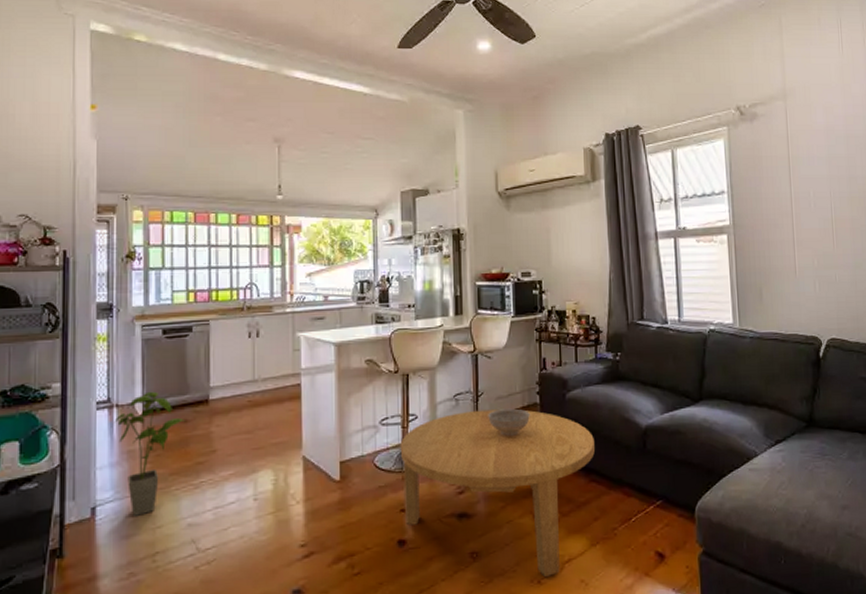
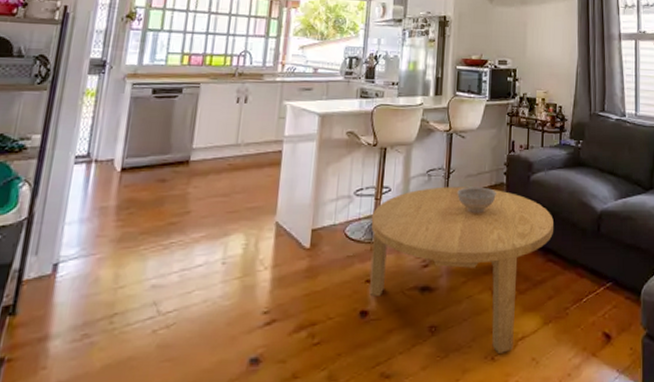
house plant: present [114,391,186,516] -> none [90,149,164,275]

